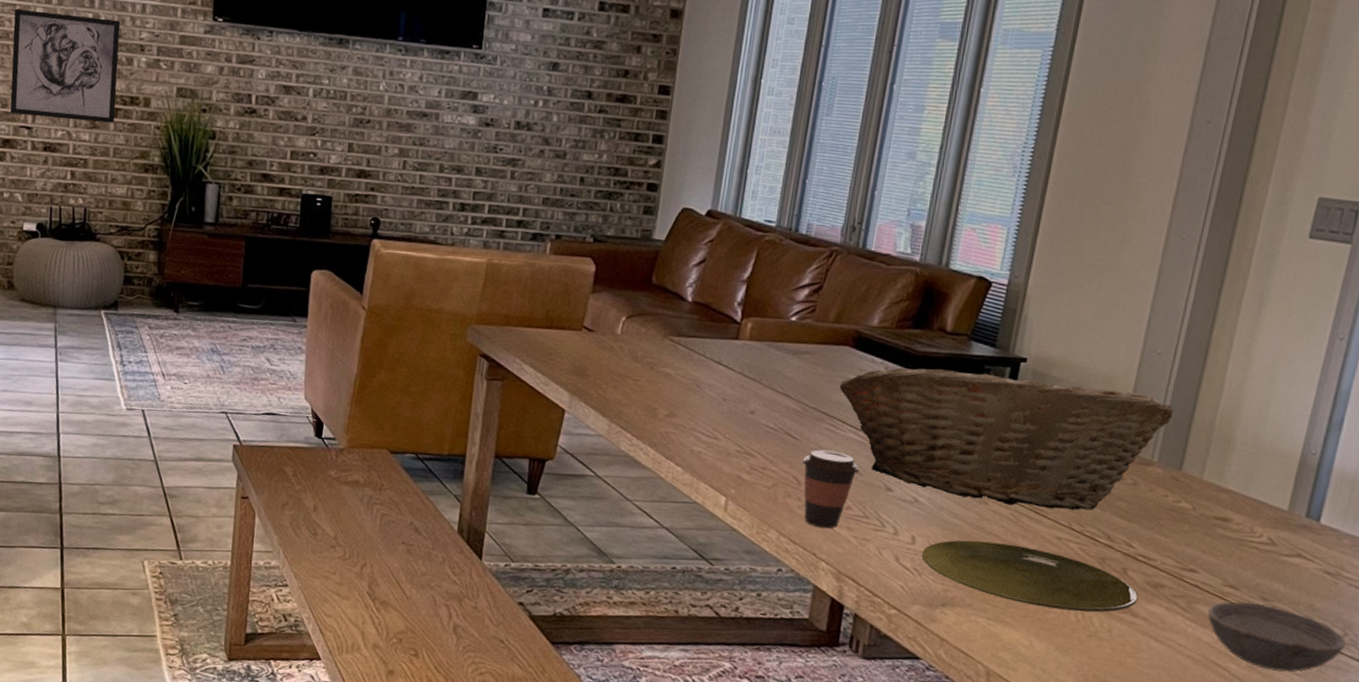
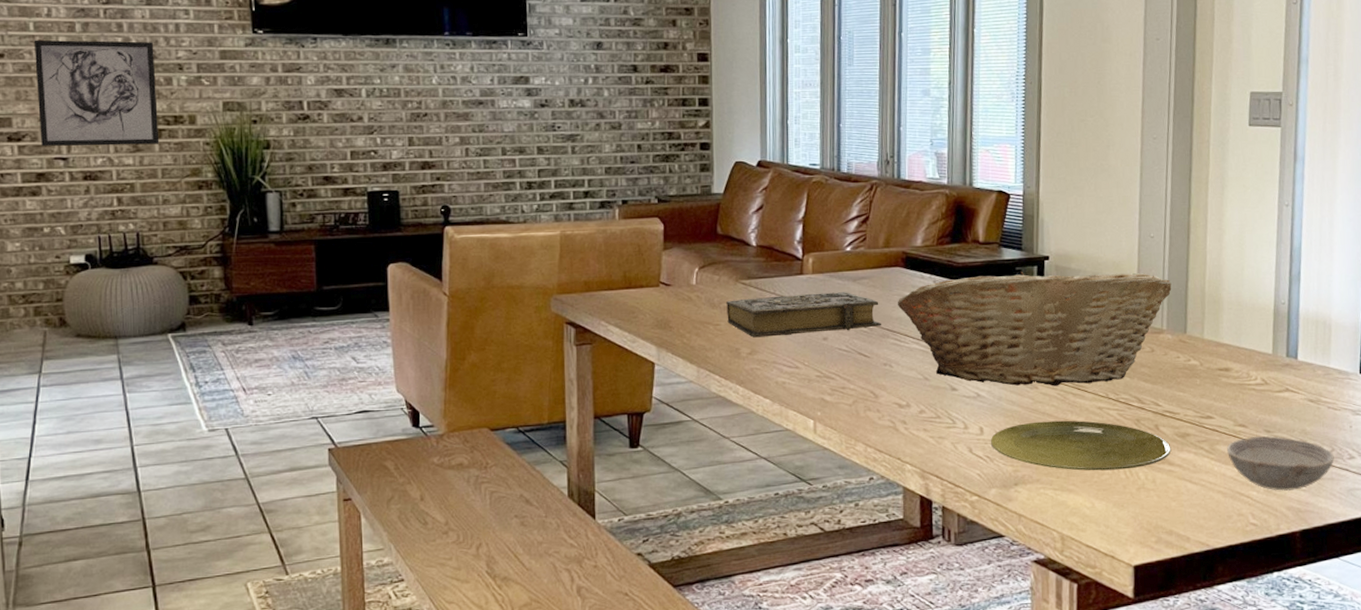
book: none [648,356,819,408] -> present [725,292,881,338]
coffee cup: present [801,449,860,529] -> none [875,362,926,434]

